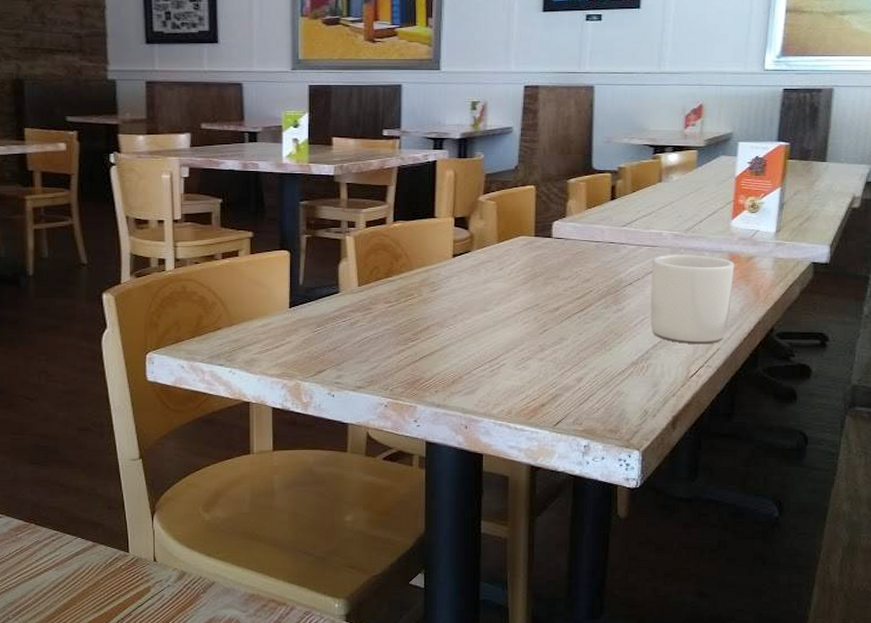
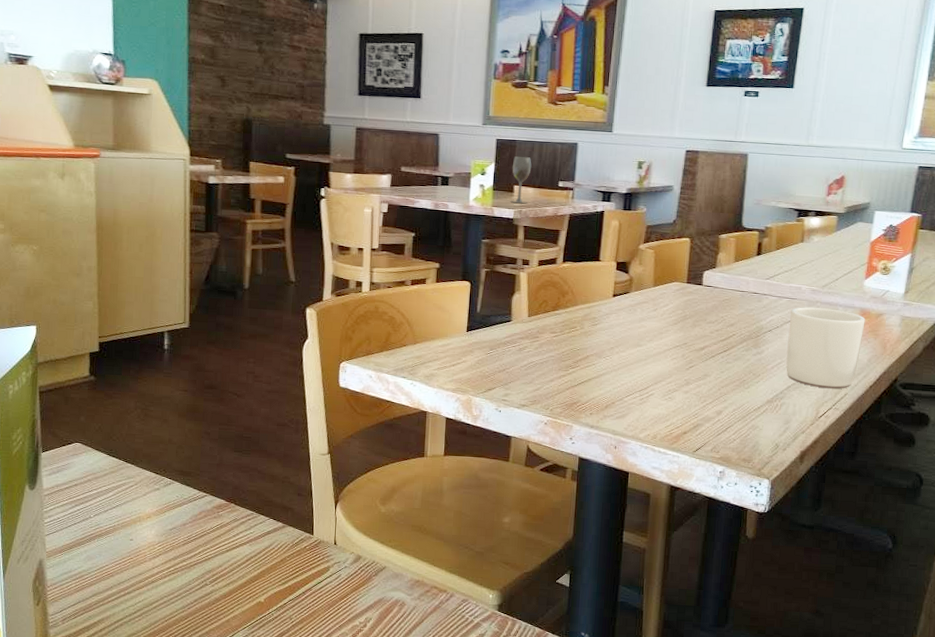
wine glass: none [328,104,351,158] -> present [510,156,532,204]

